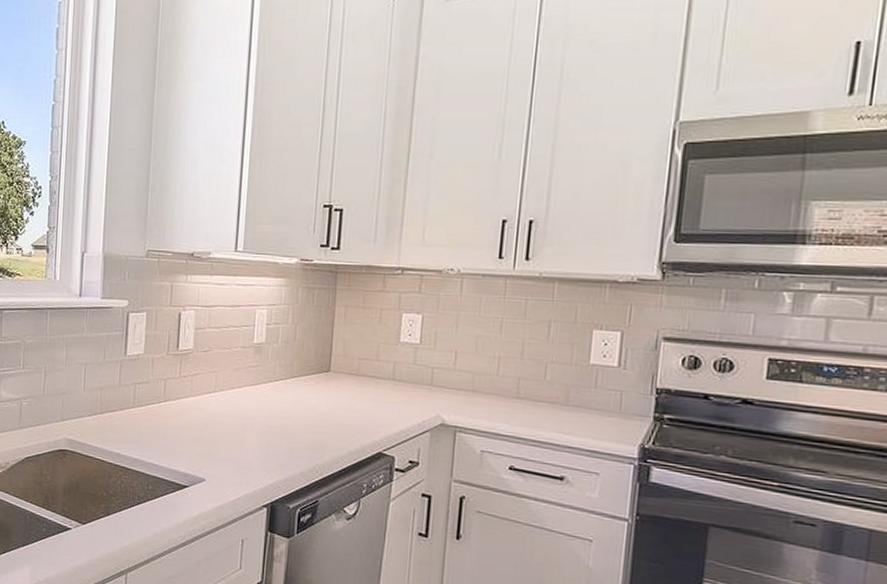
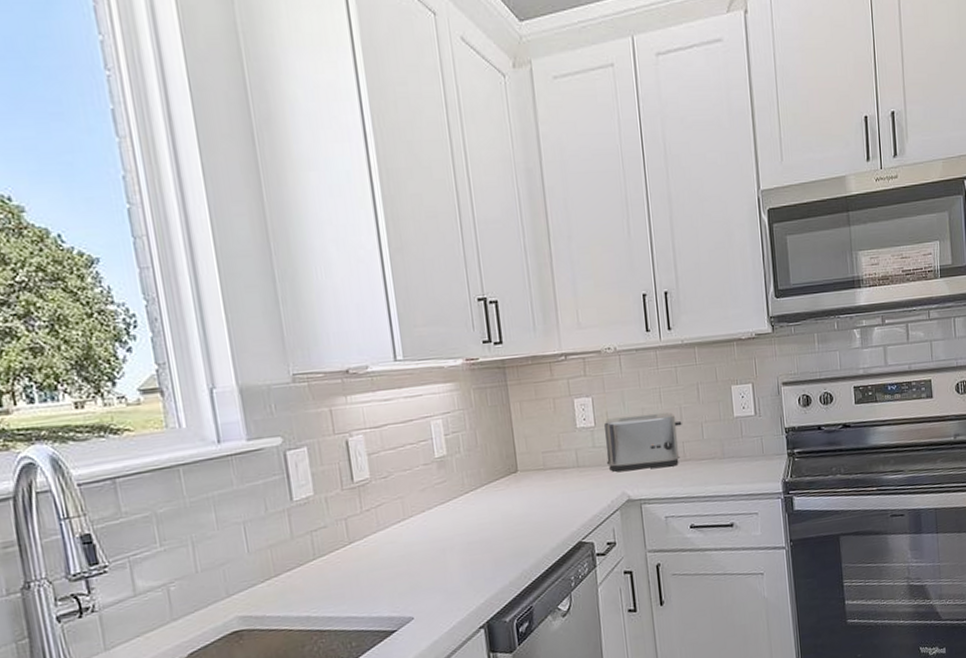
toaster: none [426,339,522,401] -> present [603,412,682,472]

